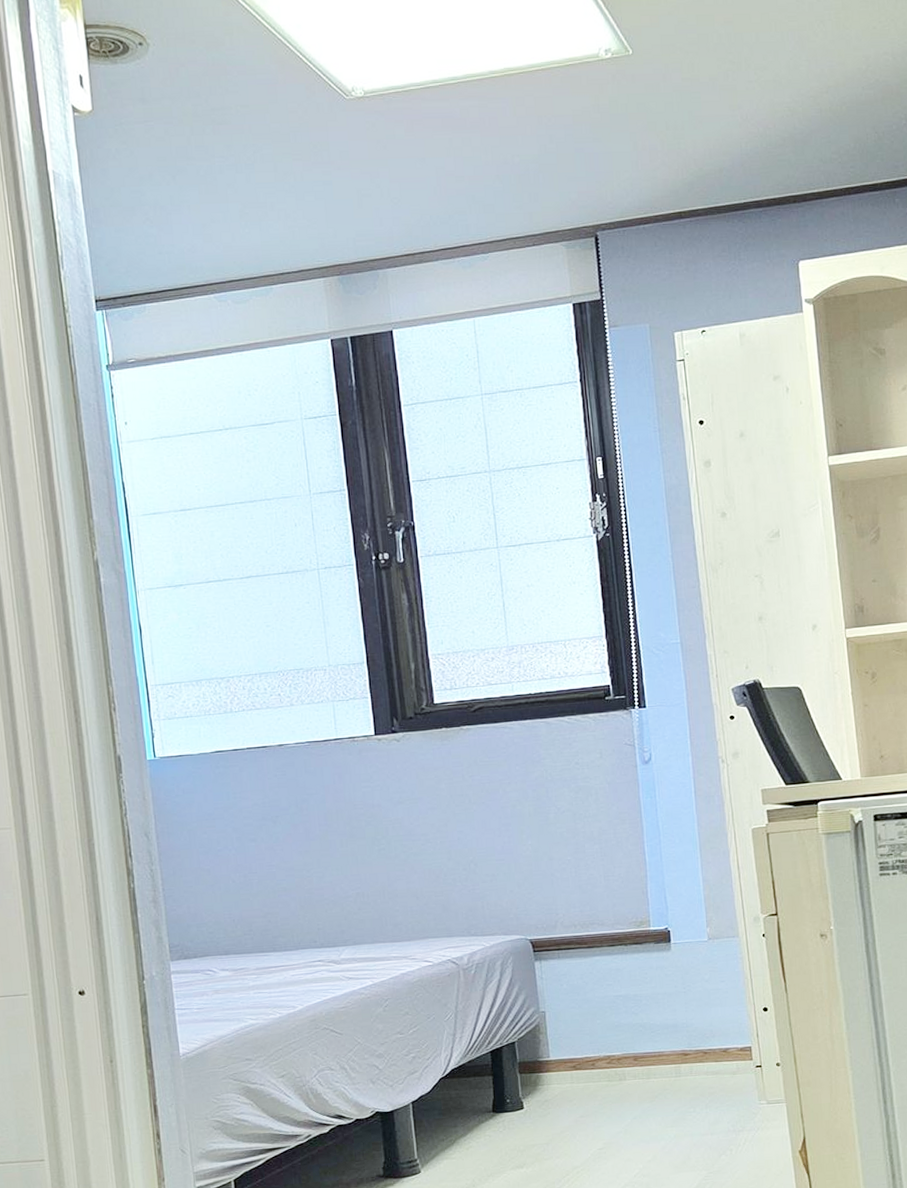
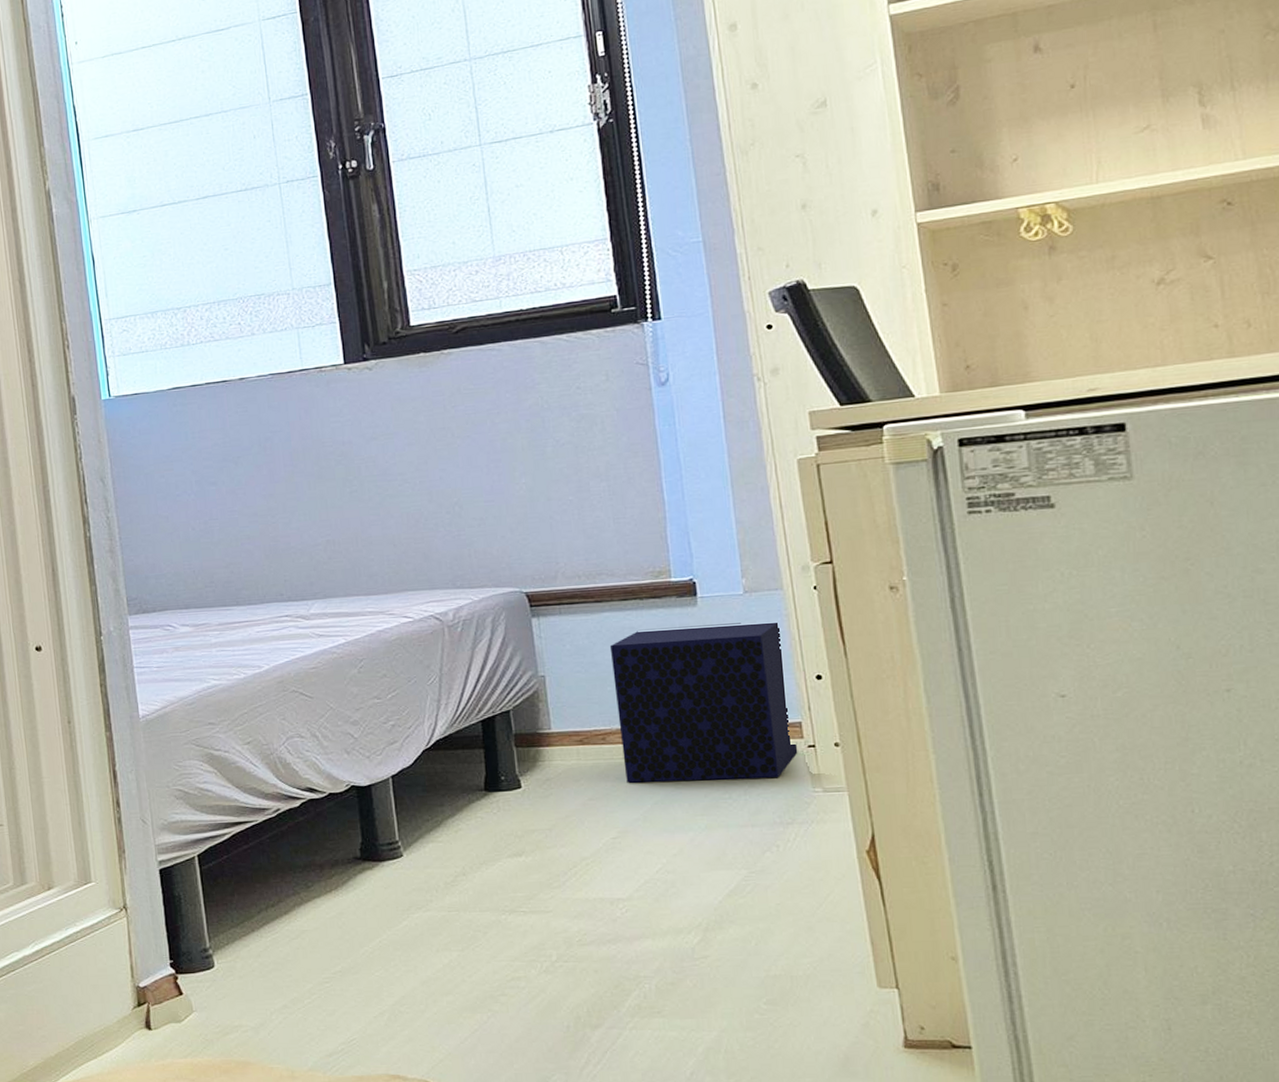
speaker: none [599,965,748,1102] -> present [609,623,798,783]

